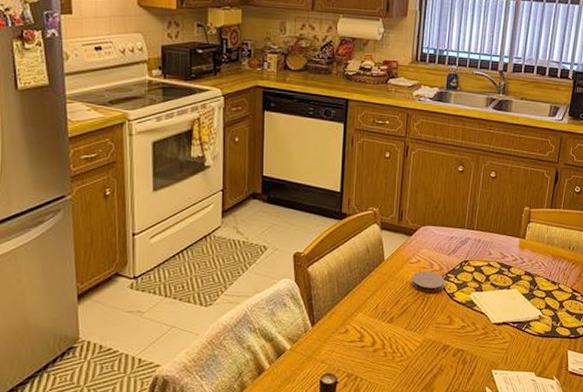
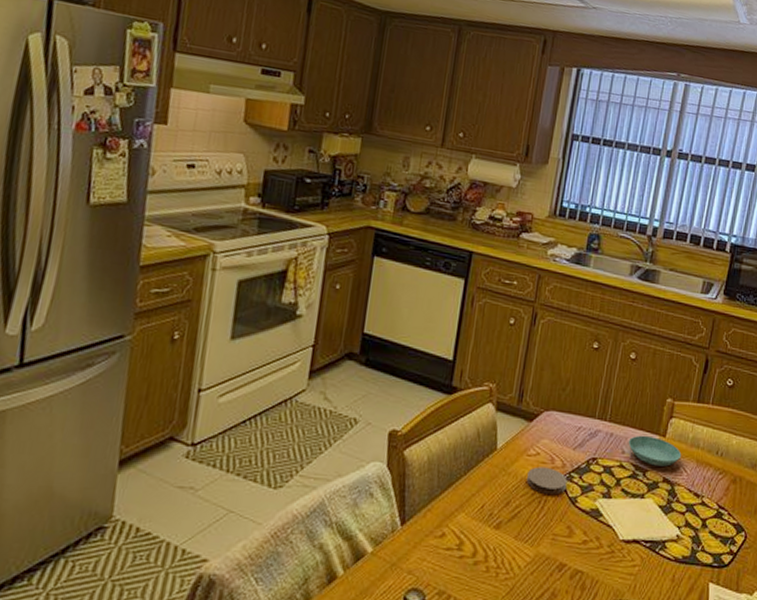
saucer: none [494,239,540,263] -> present [628,435,682,467]

